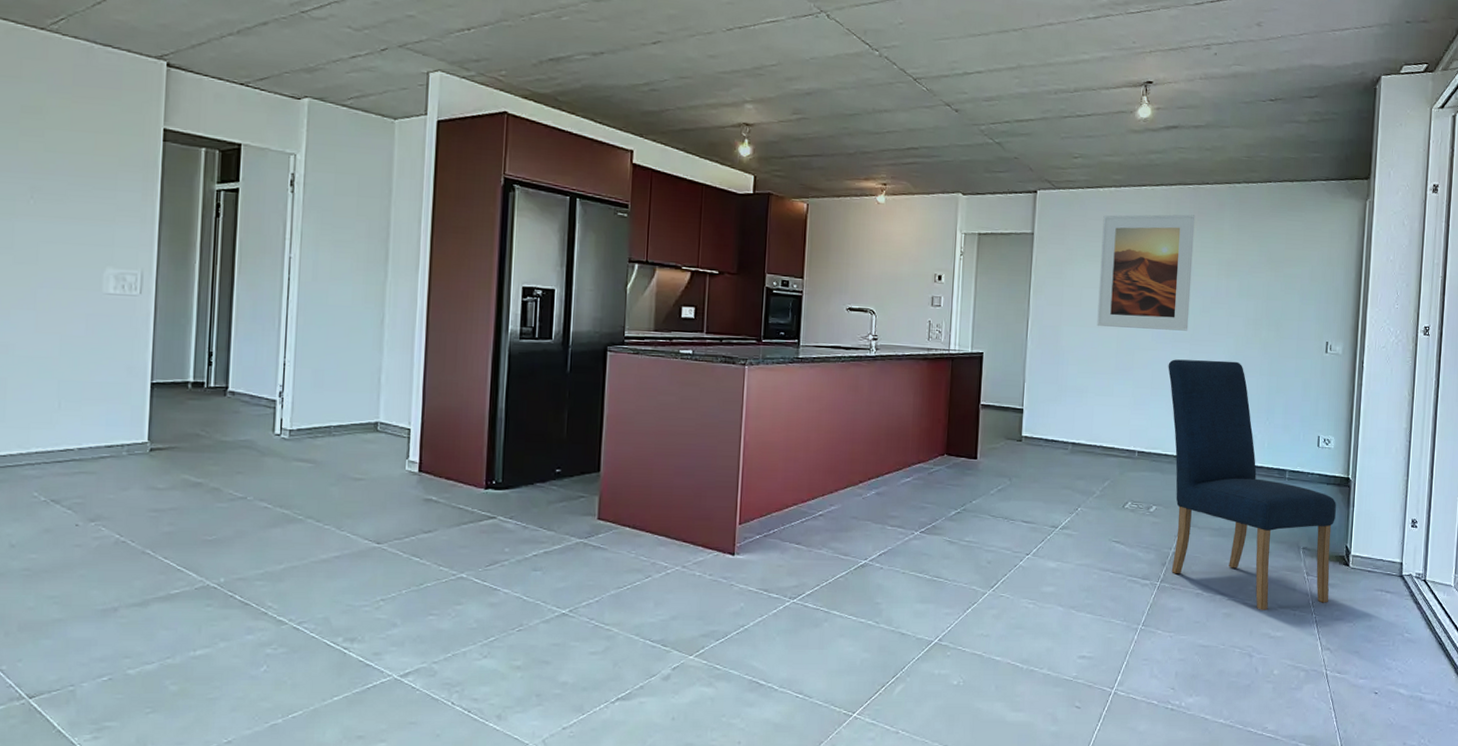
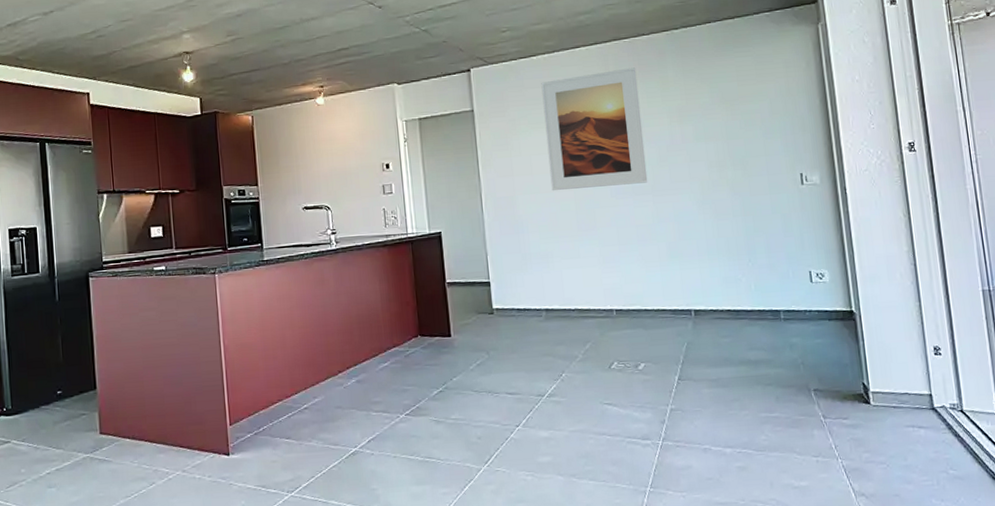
chair: present [1168,359,1336,610] -> none [632,206,854,460]

